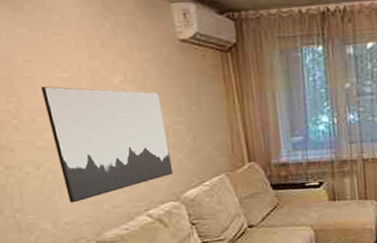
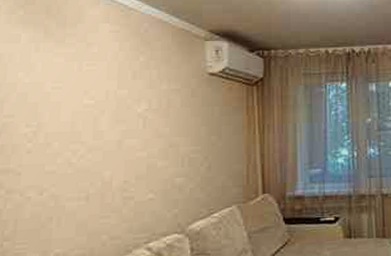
wall art: present [41,86,174,203] -> none [63,112,182,232]

